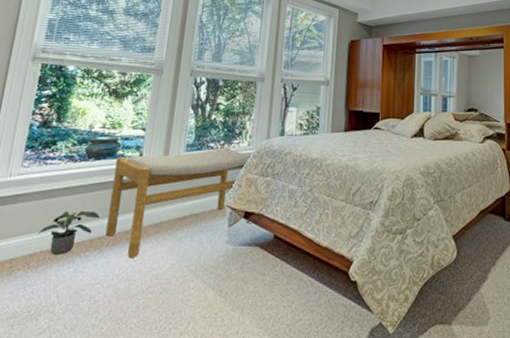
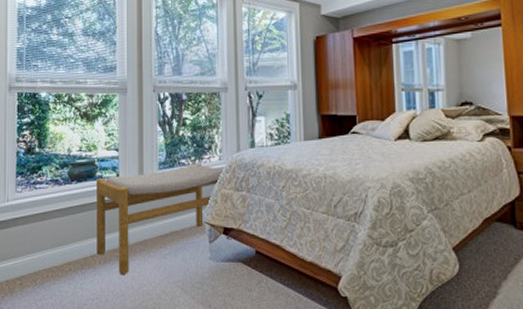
potted plant: present [38,210,100,255] -> none [39,231,89,272]

